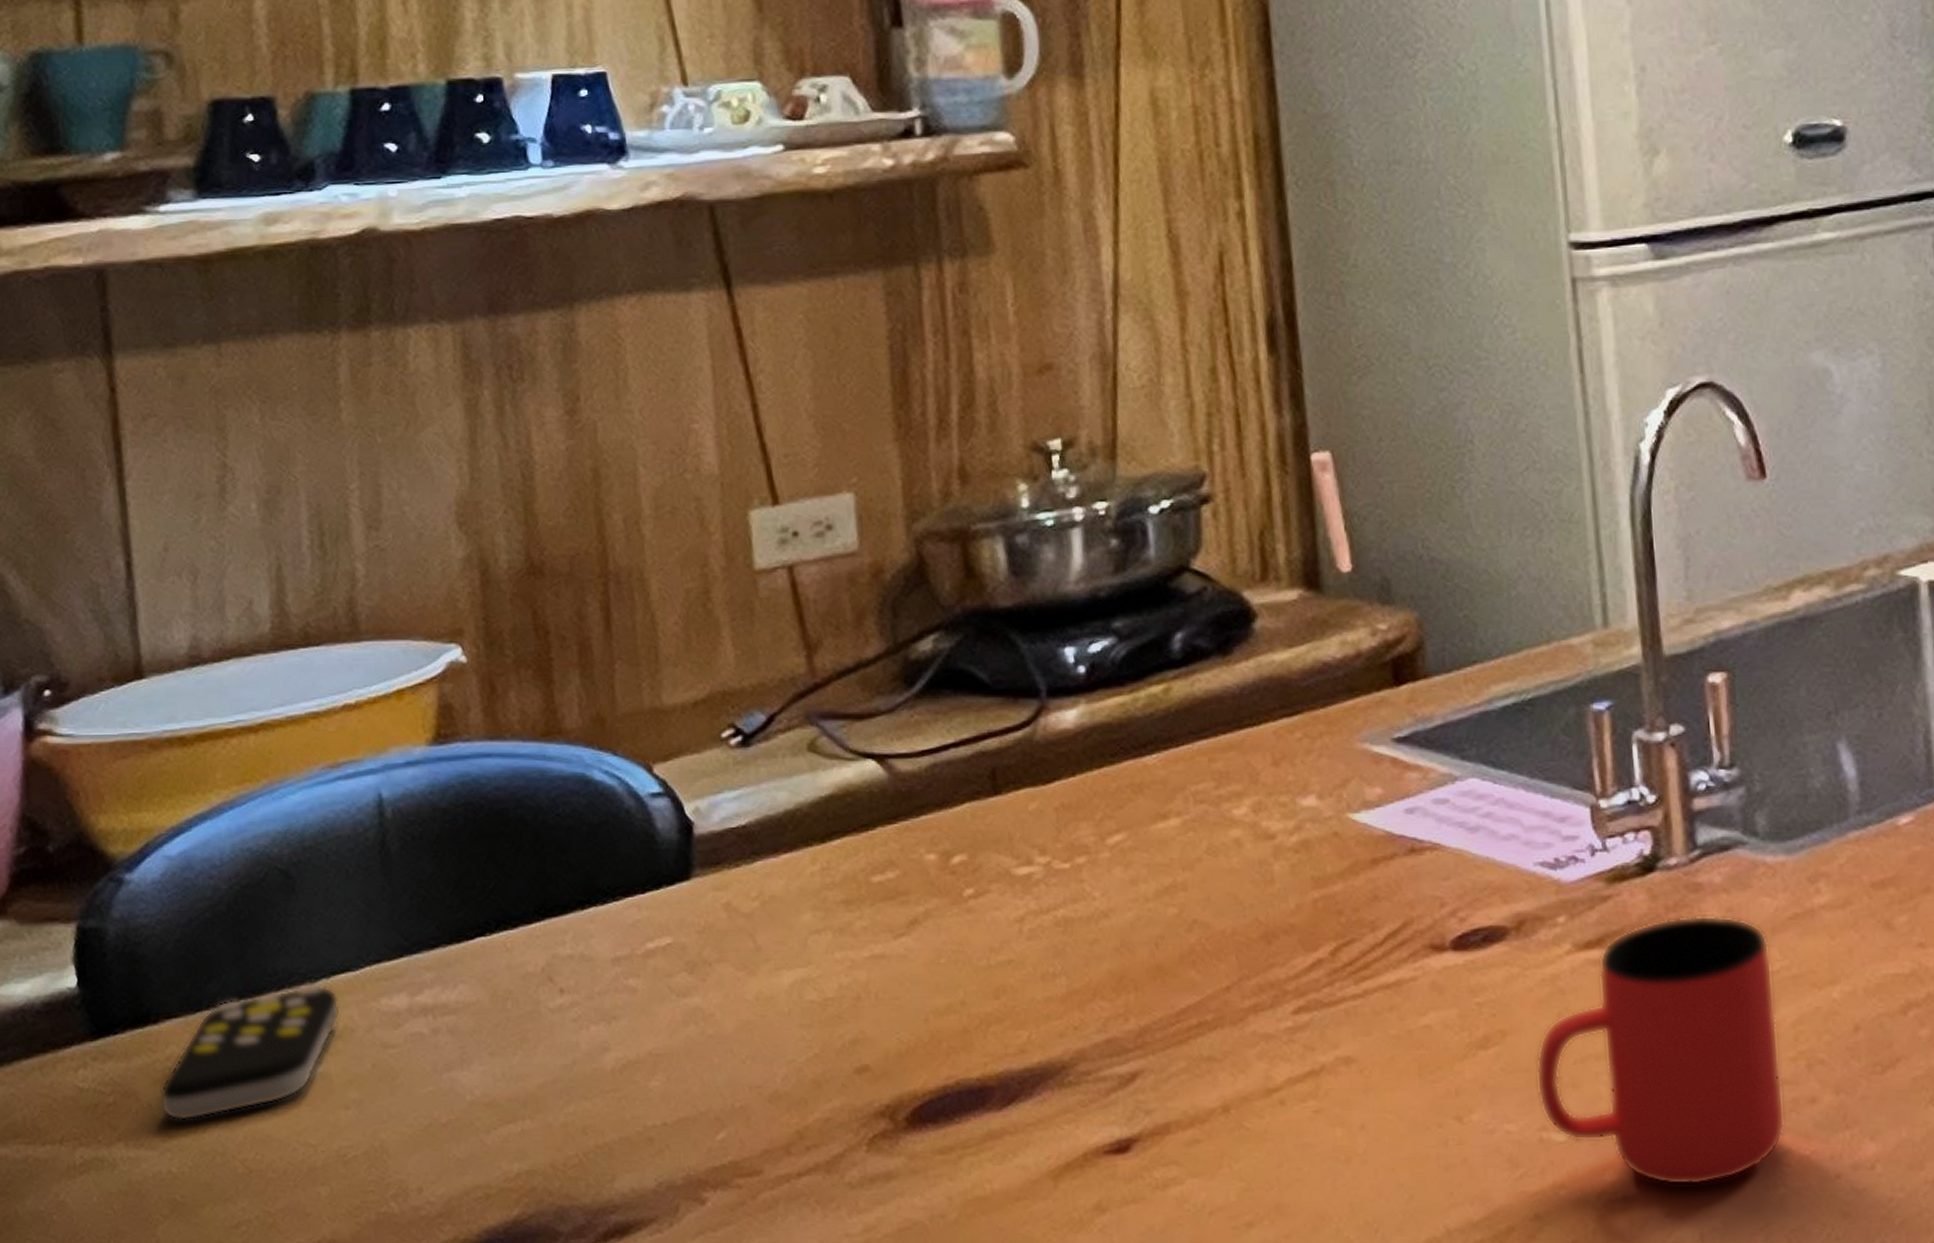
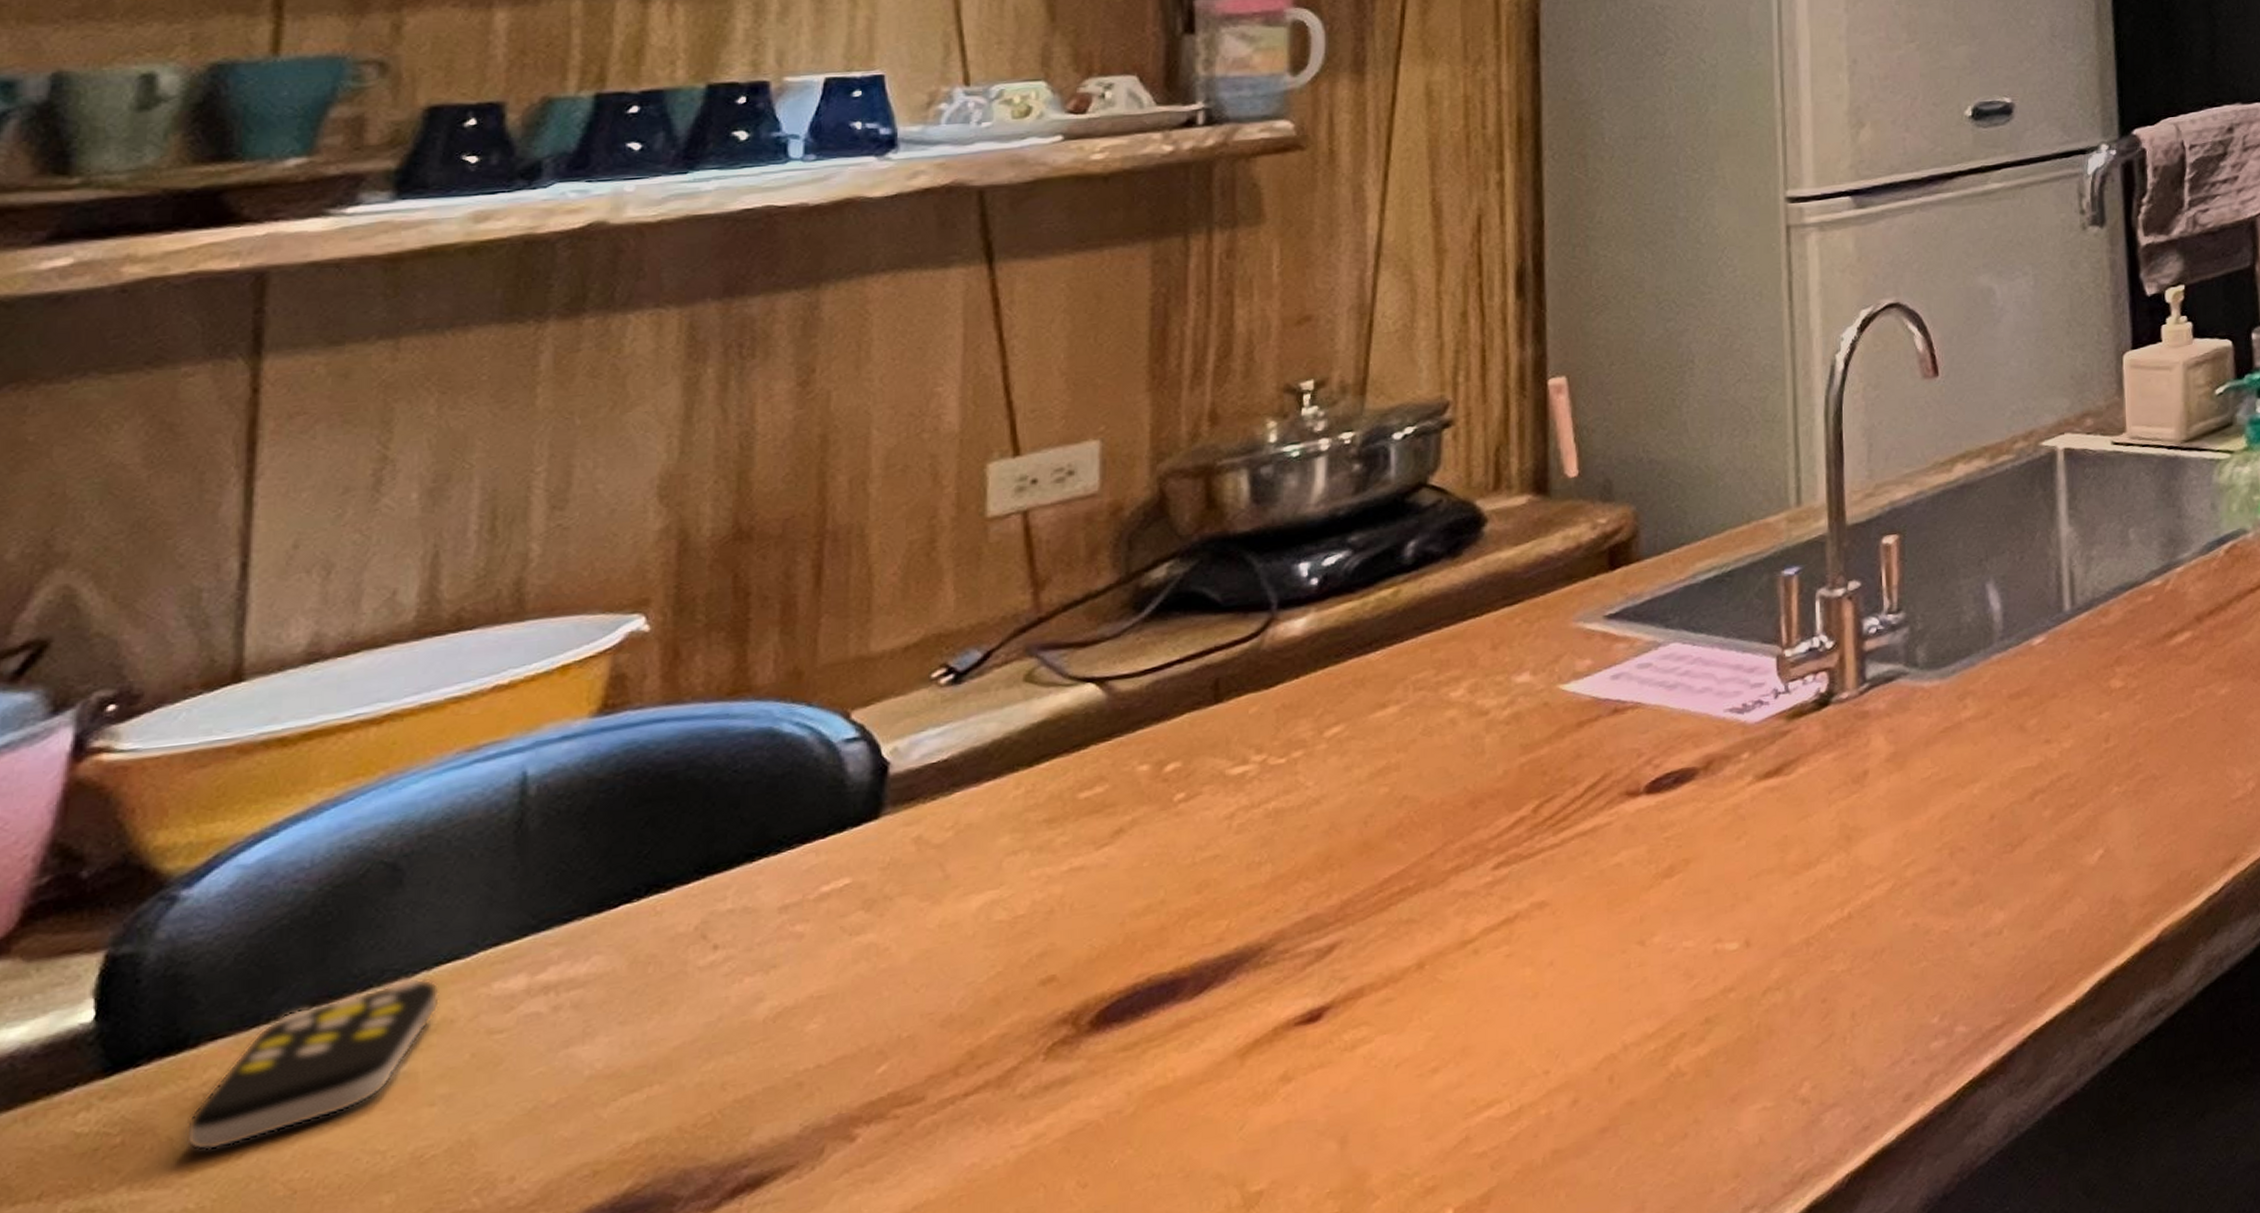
cup: present [1536,915,1785,1186] -> none [1714,736,1929,975]

